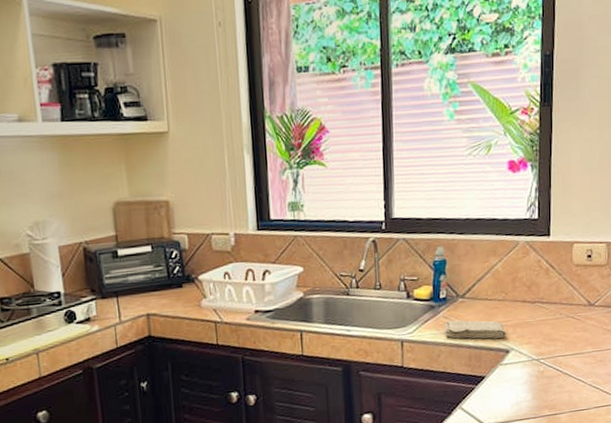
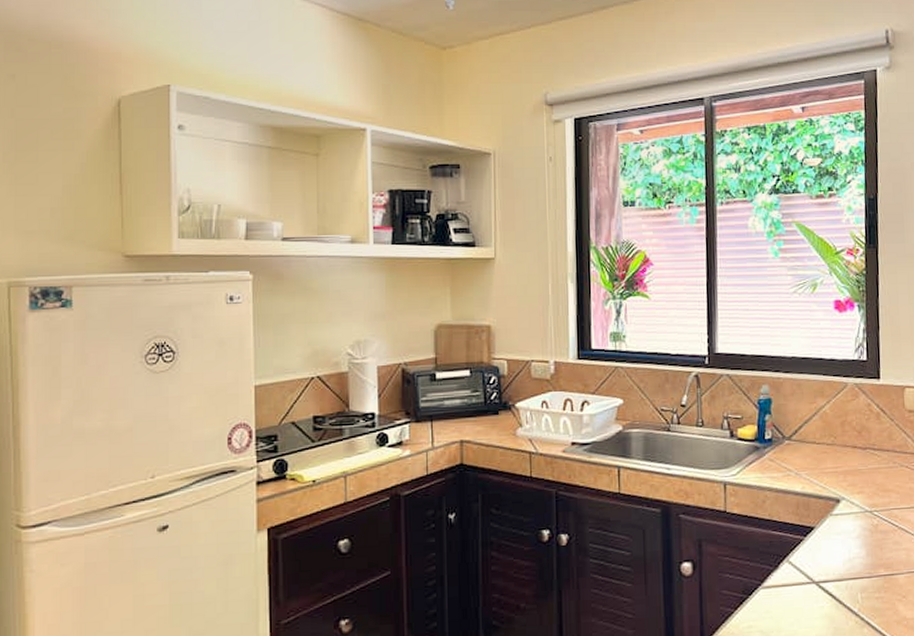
washcloth: present [444,320,507,339] -> none [770,463,837,486]

